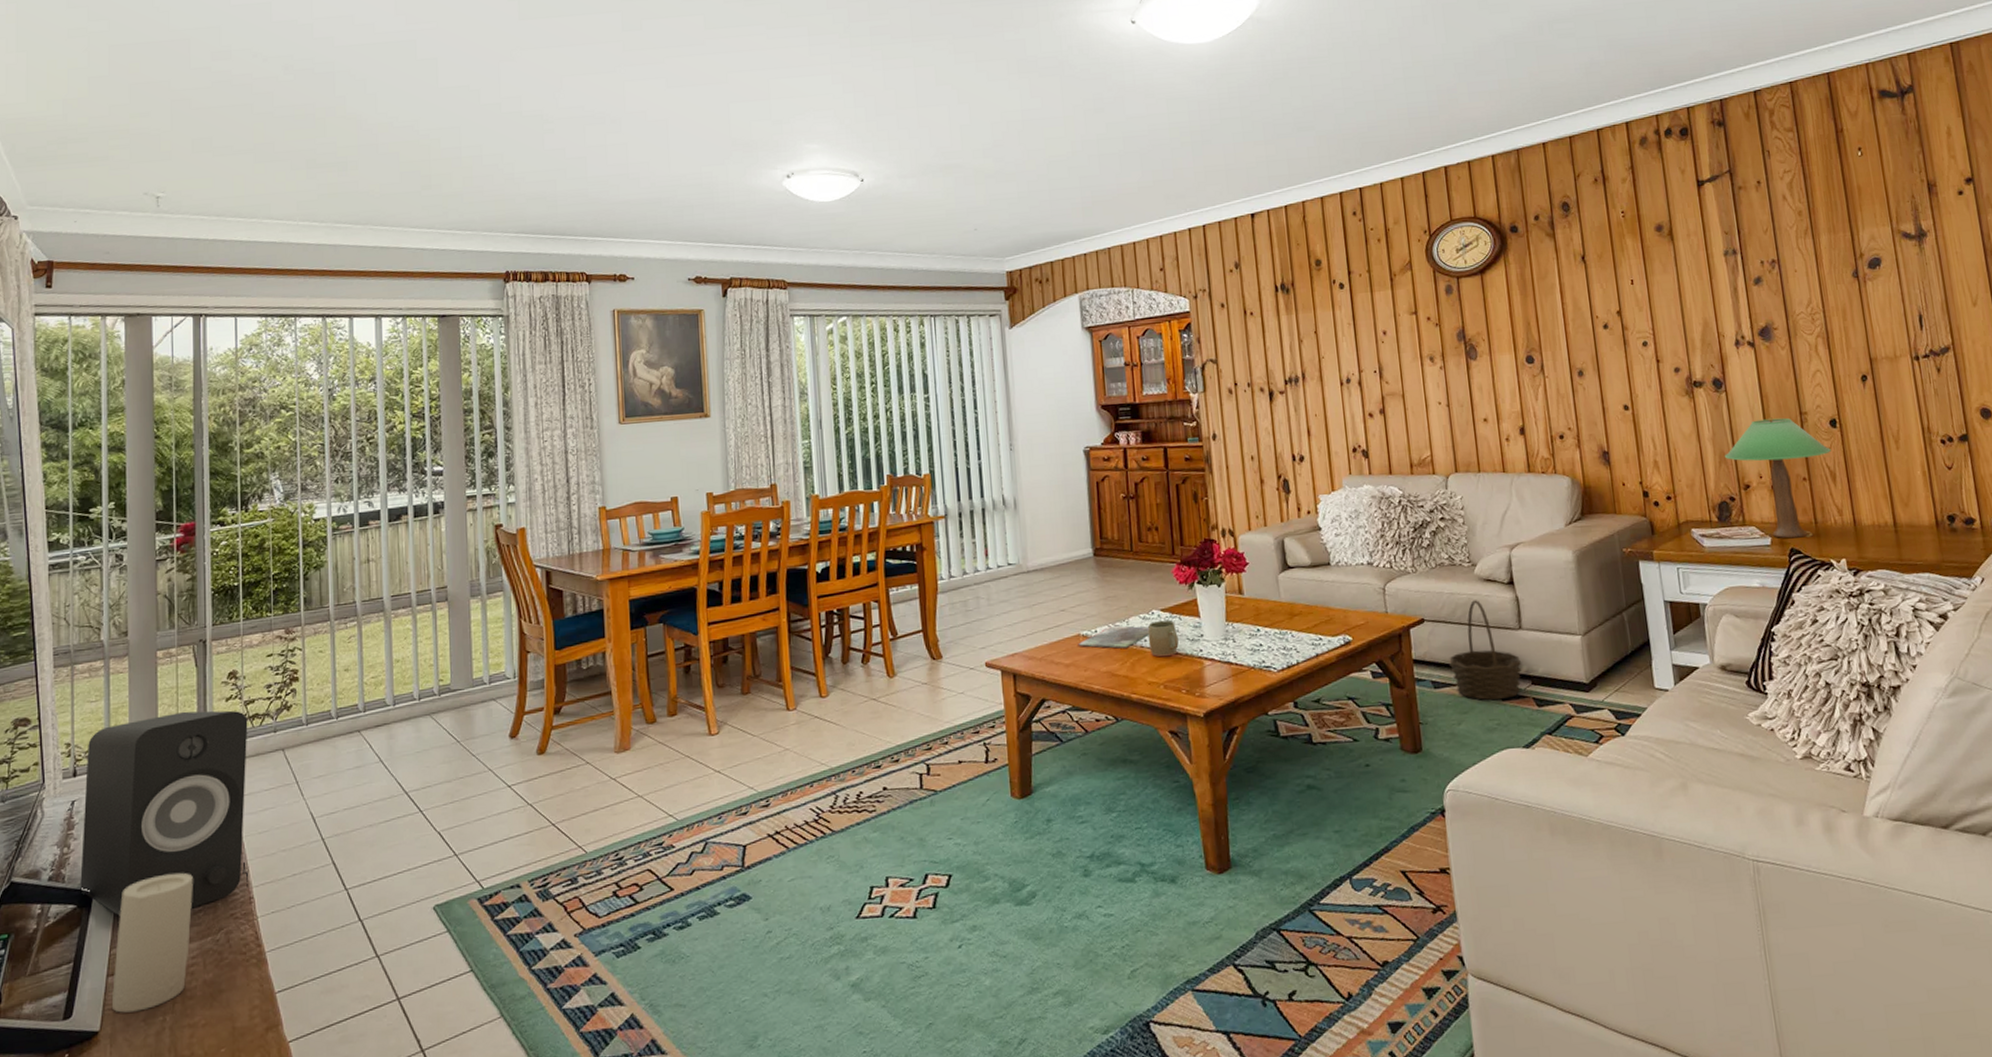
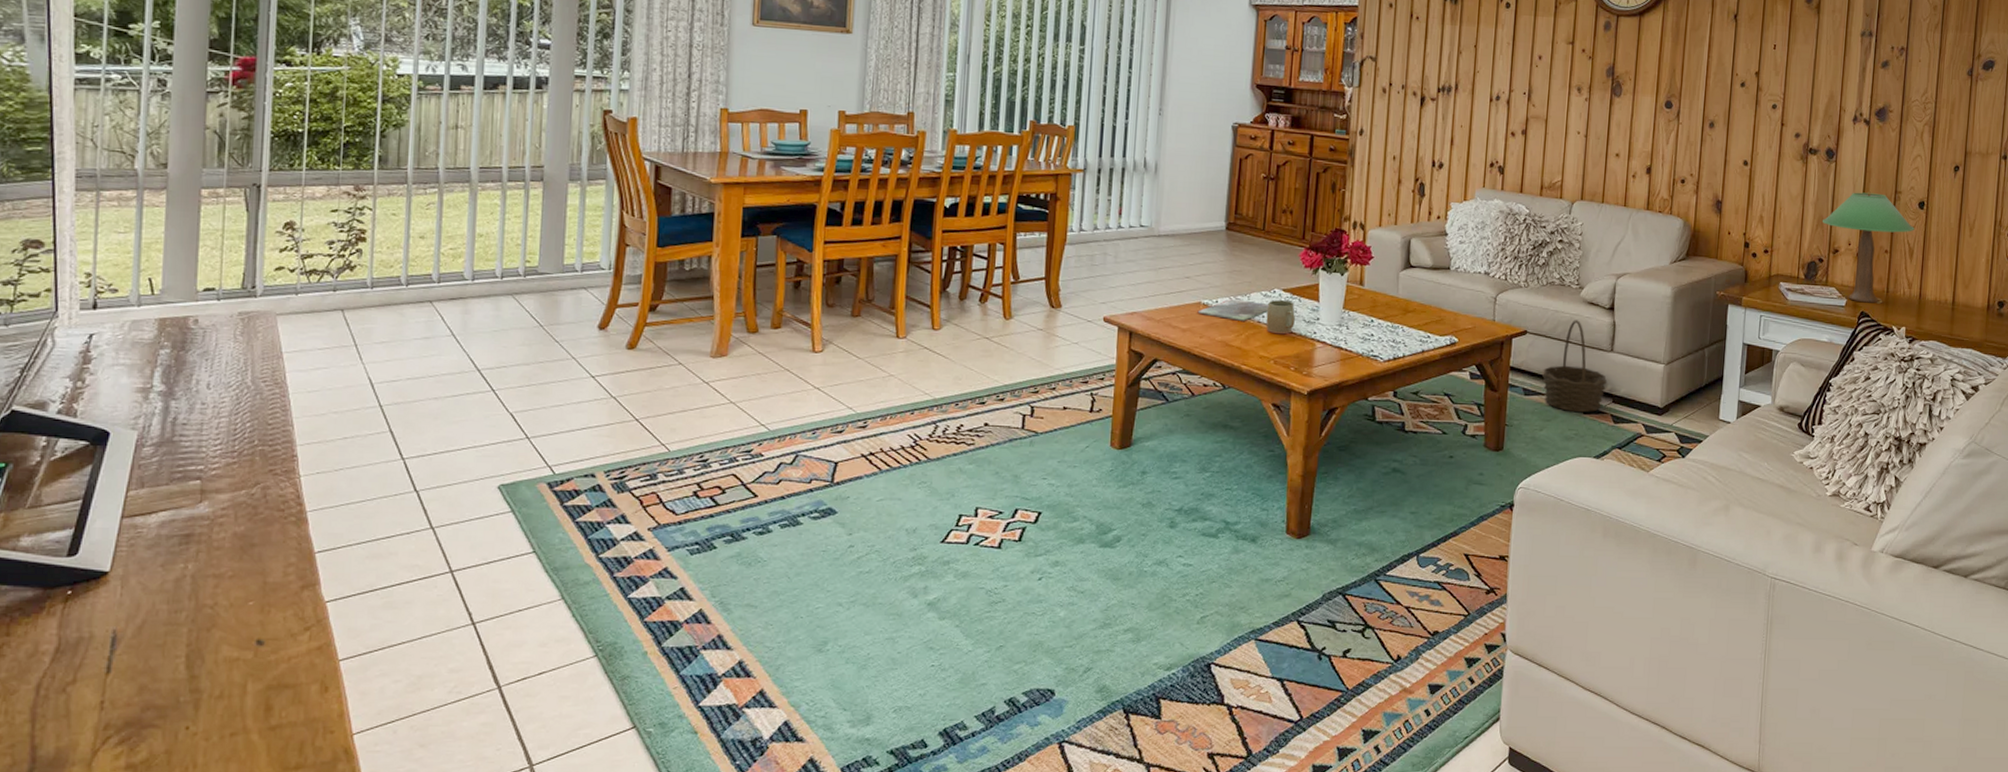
speaker: present [80,710,248,916] -> none [95,256,304,460]
candle: present [111,873,193,1013] -> none [124,422,228,556]

